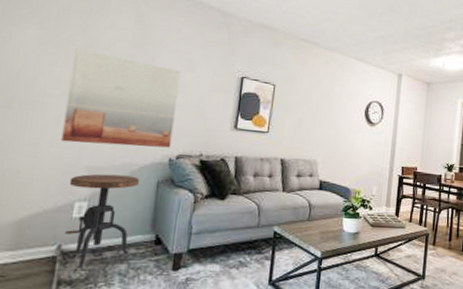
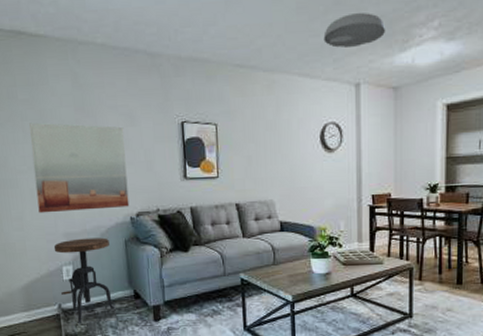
ceiling light: none [377,20,426,46] -> present [323,13,386,48]

